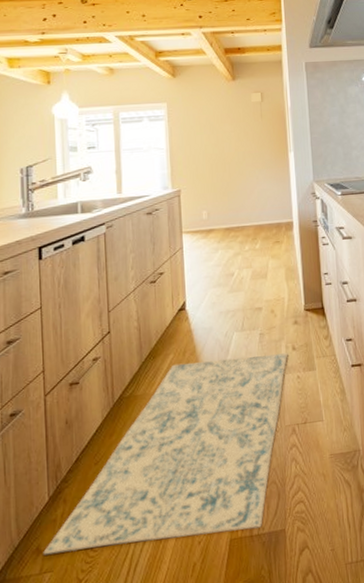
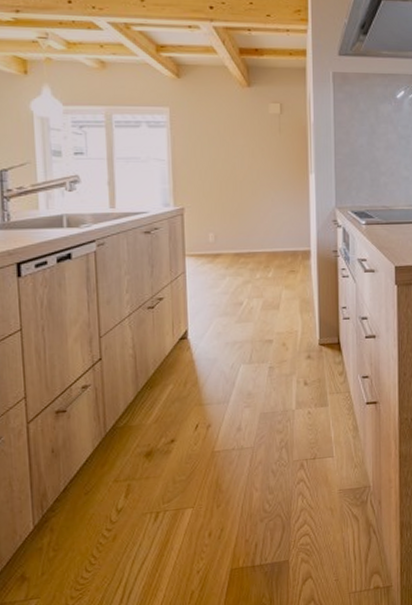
rug: present [43,353,288,555] -> none [28,388,299,583]

